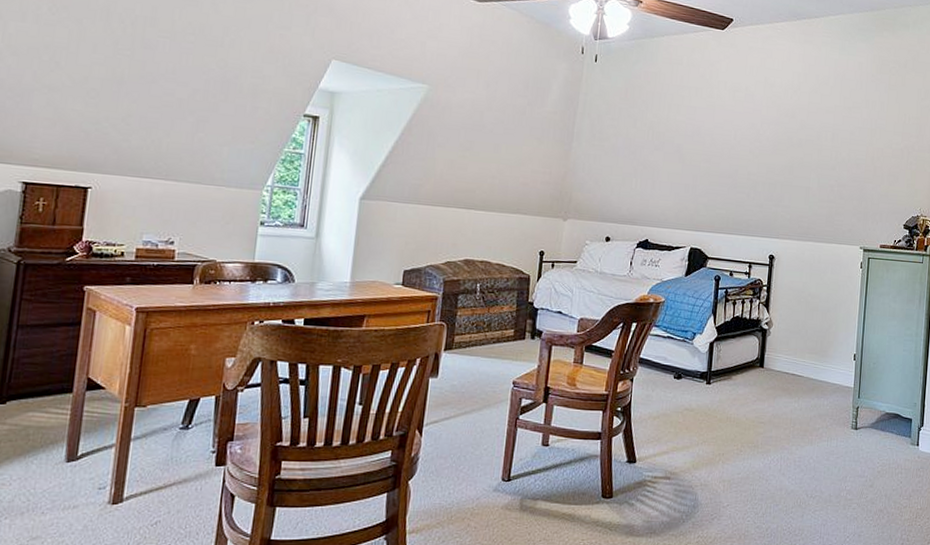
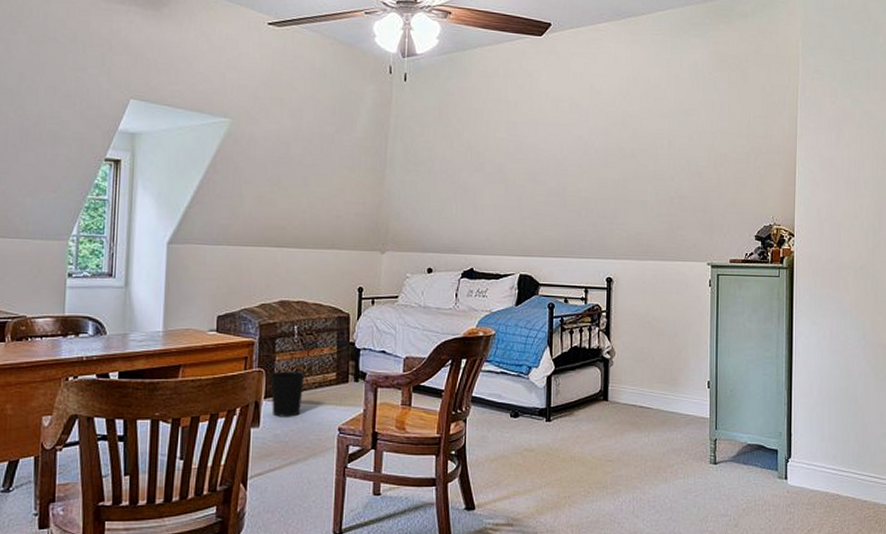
wastebasket: none [450,326,485,369] -> present [270,371,305,417]

